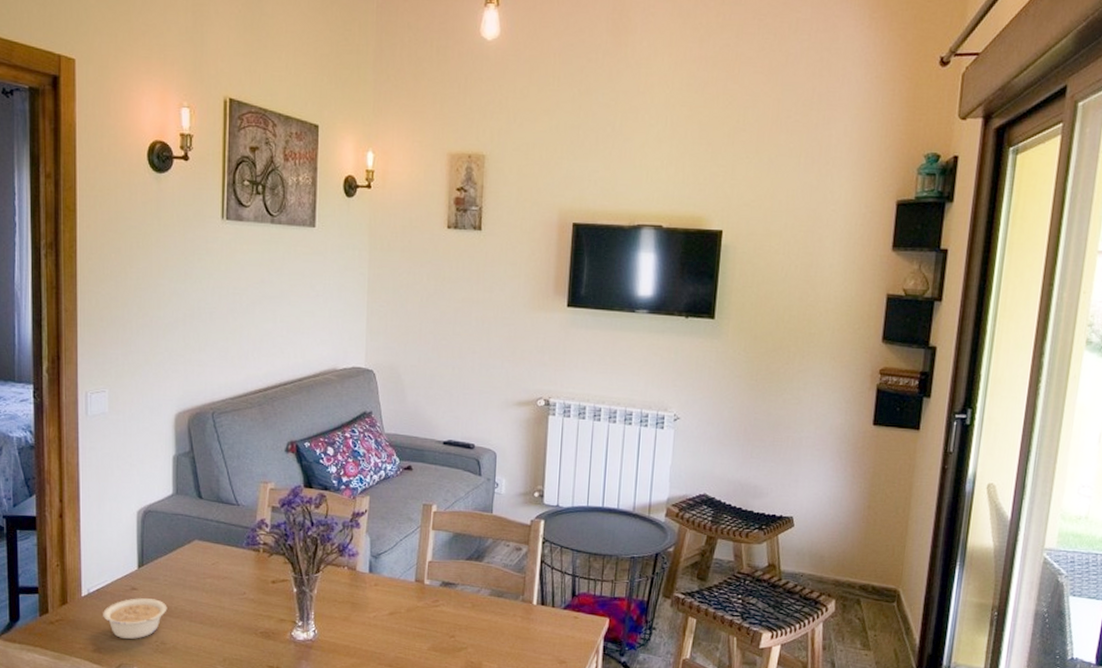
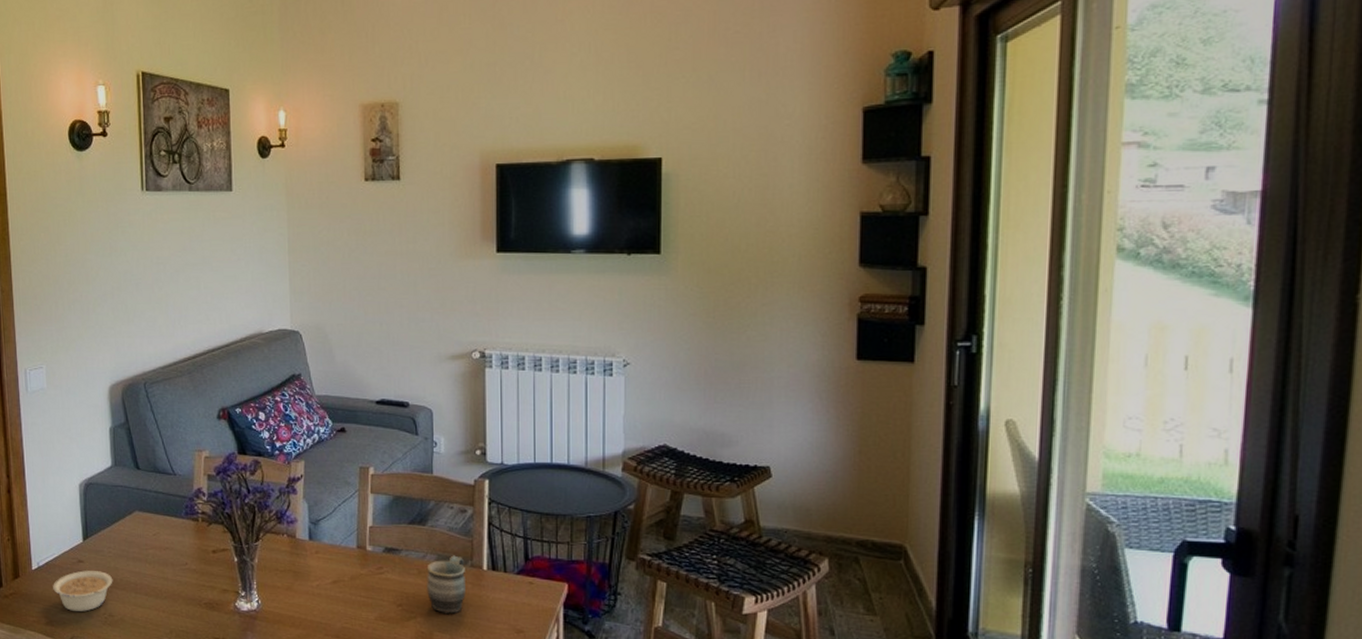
mug: none [479,590,516,646] -> present [427,555,465,615]

